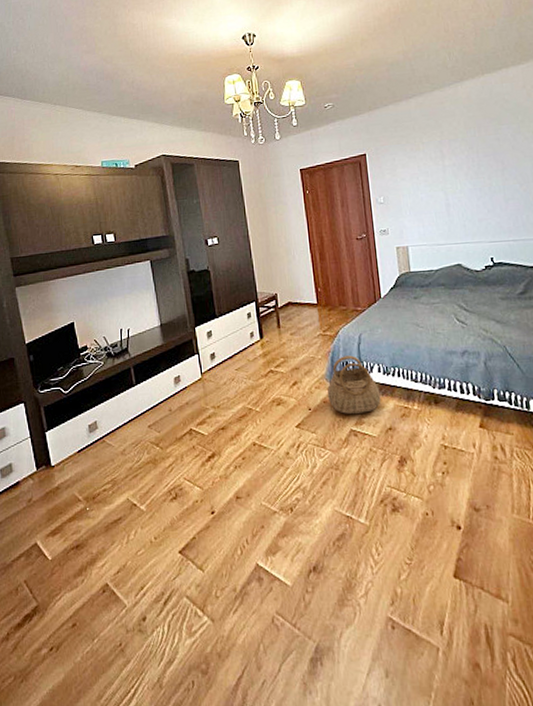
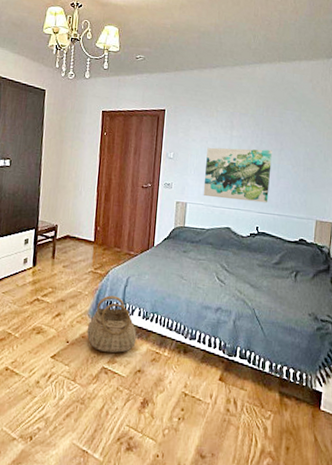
wall art: none [419,172,499,236] -> present [203,147,272,203]

